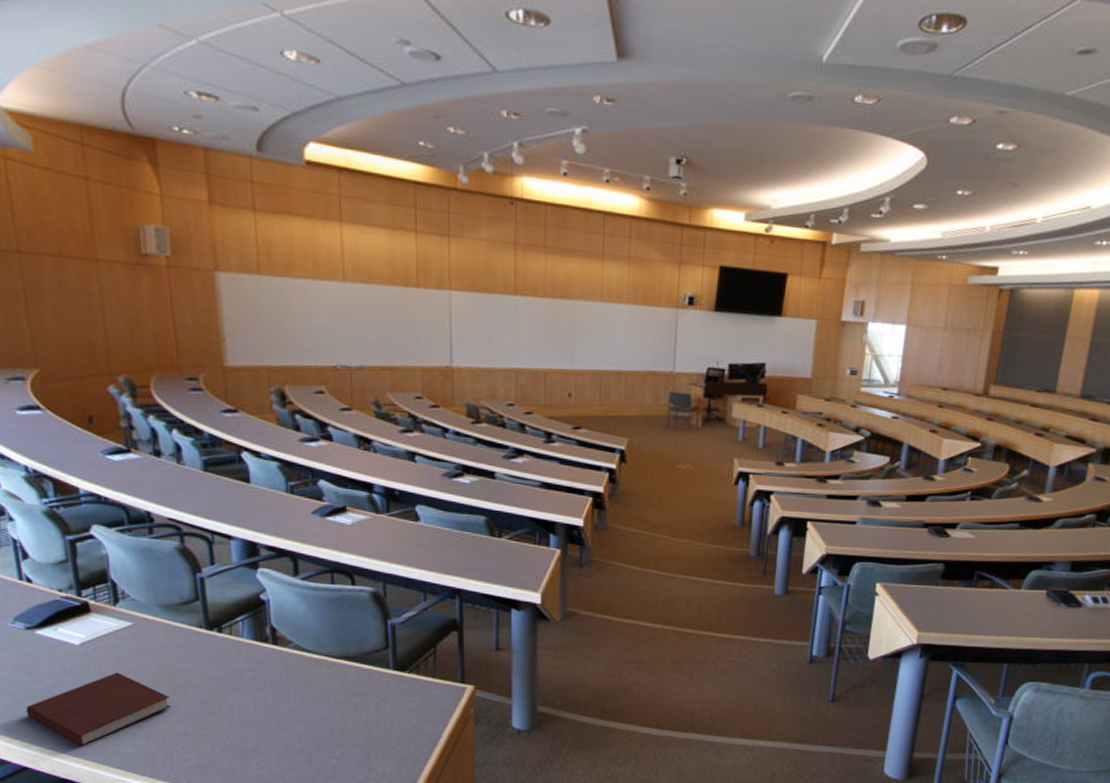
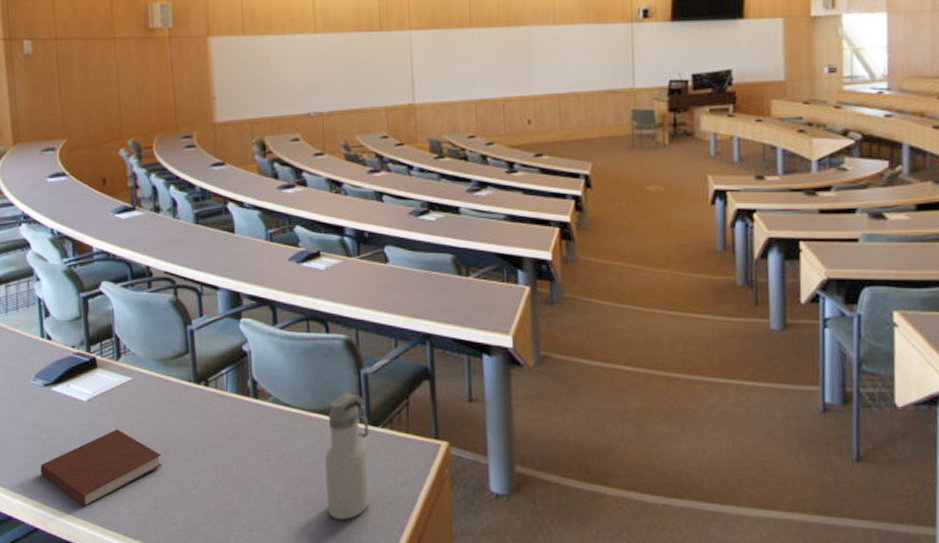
water bottle: none [348,641,395,754] -> present [324,393,370,521]

